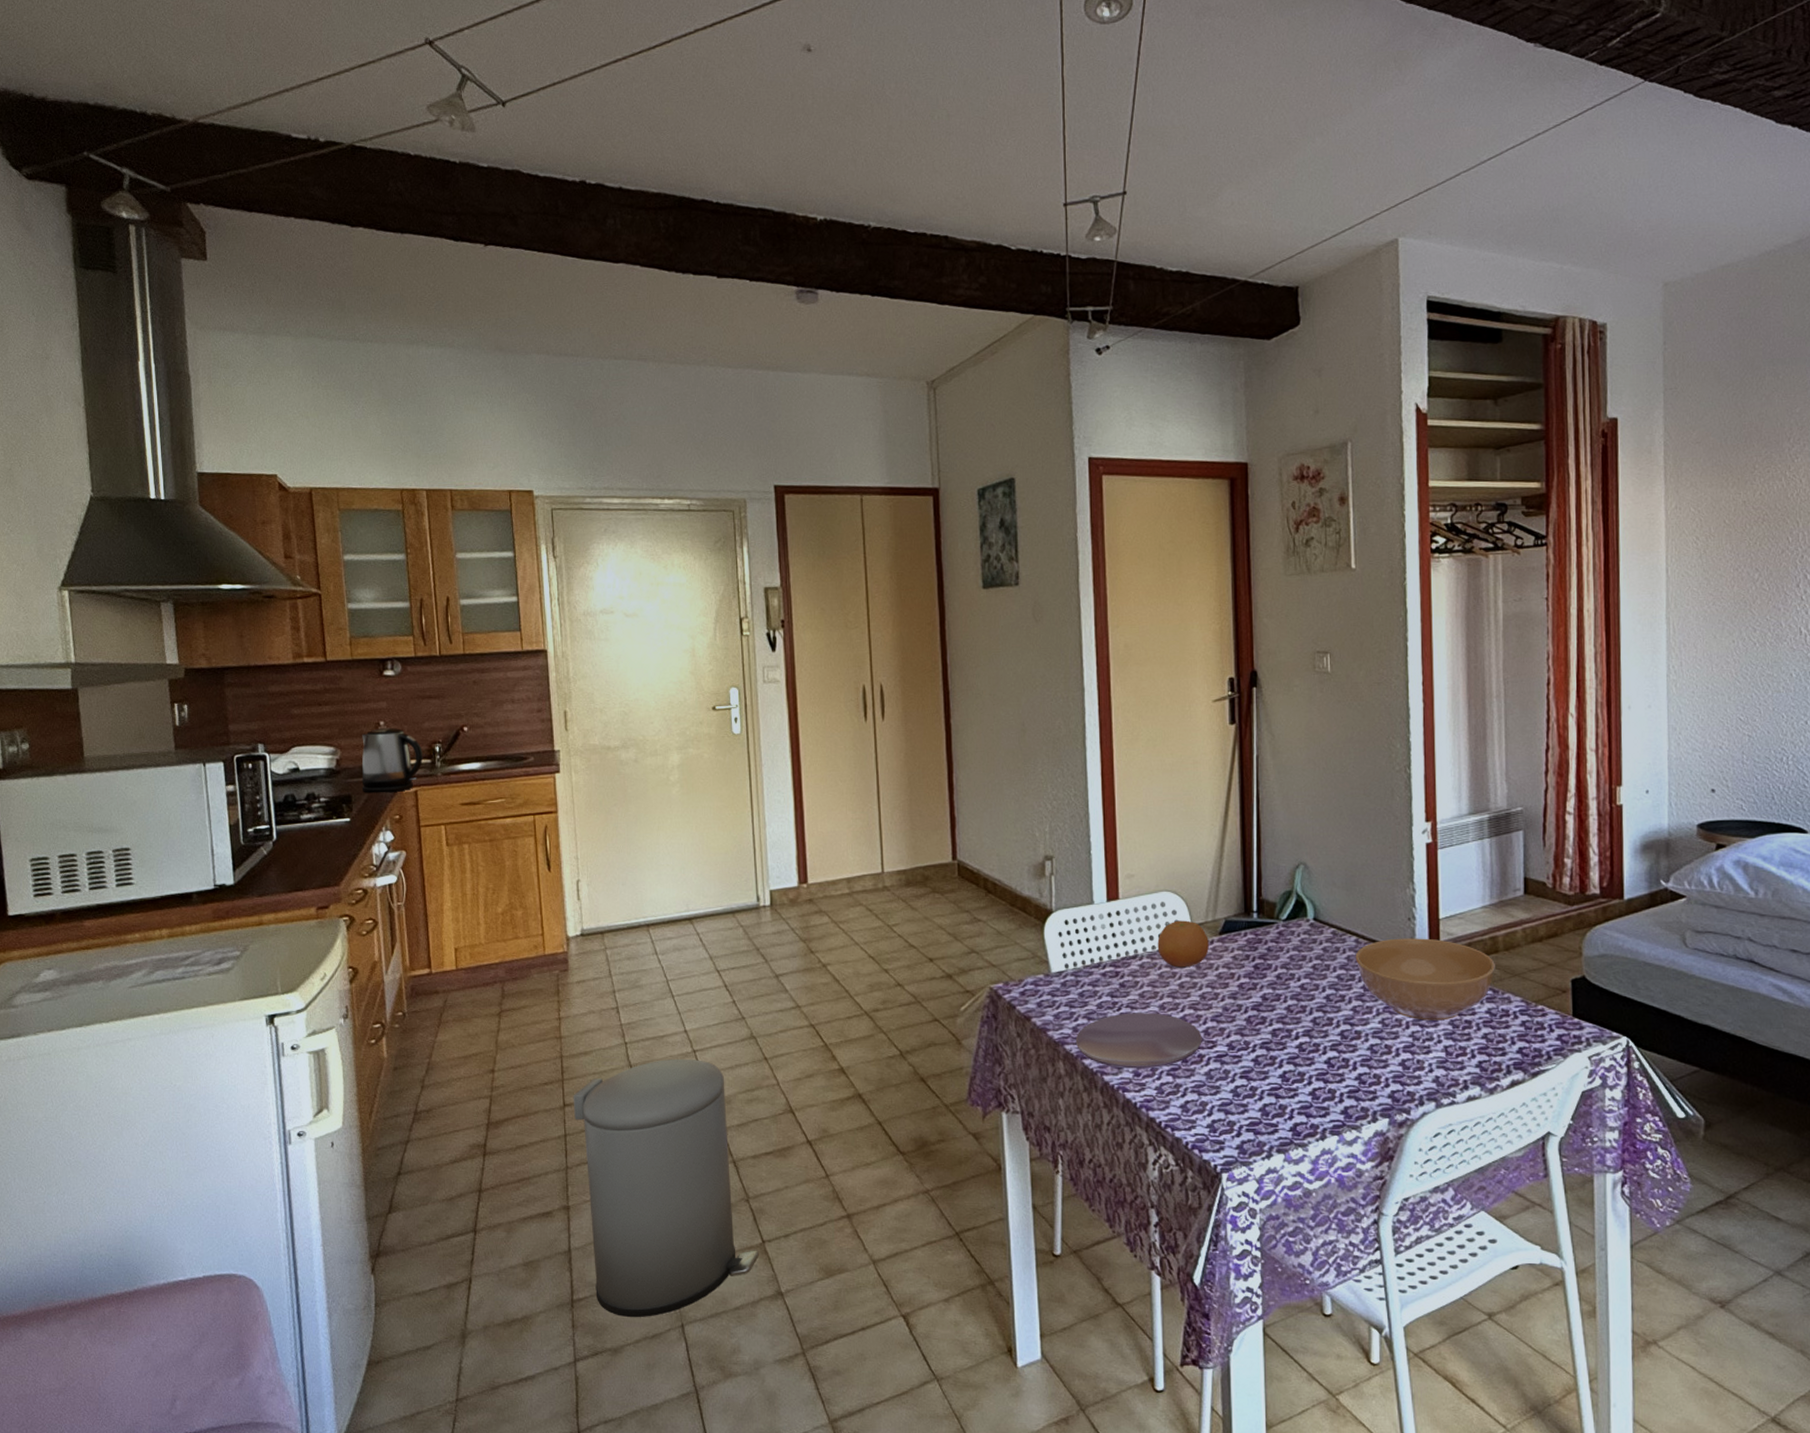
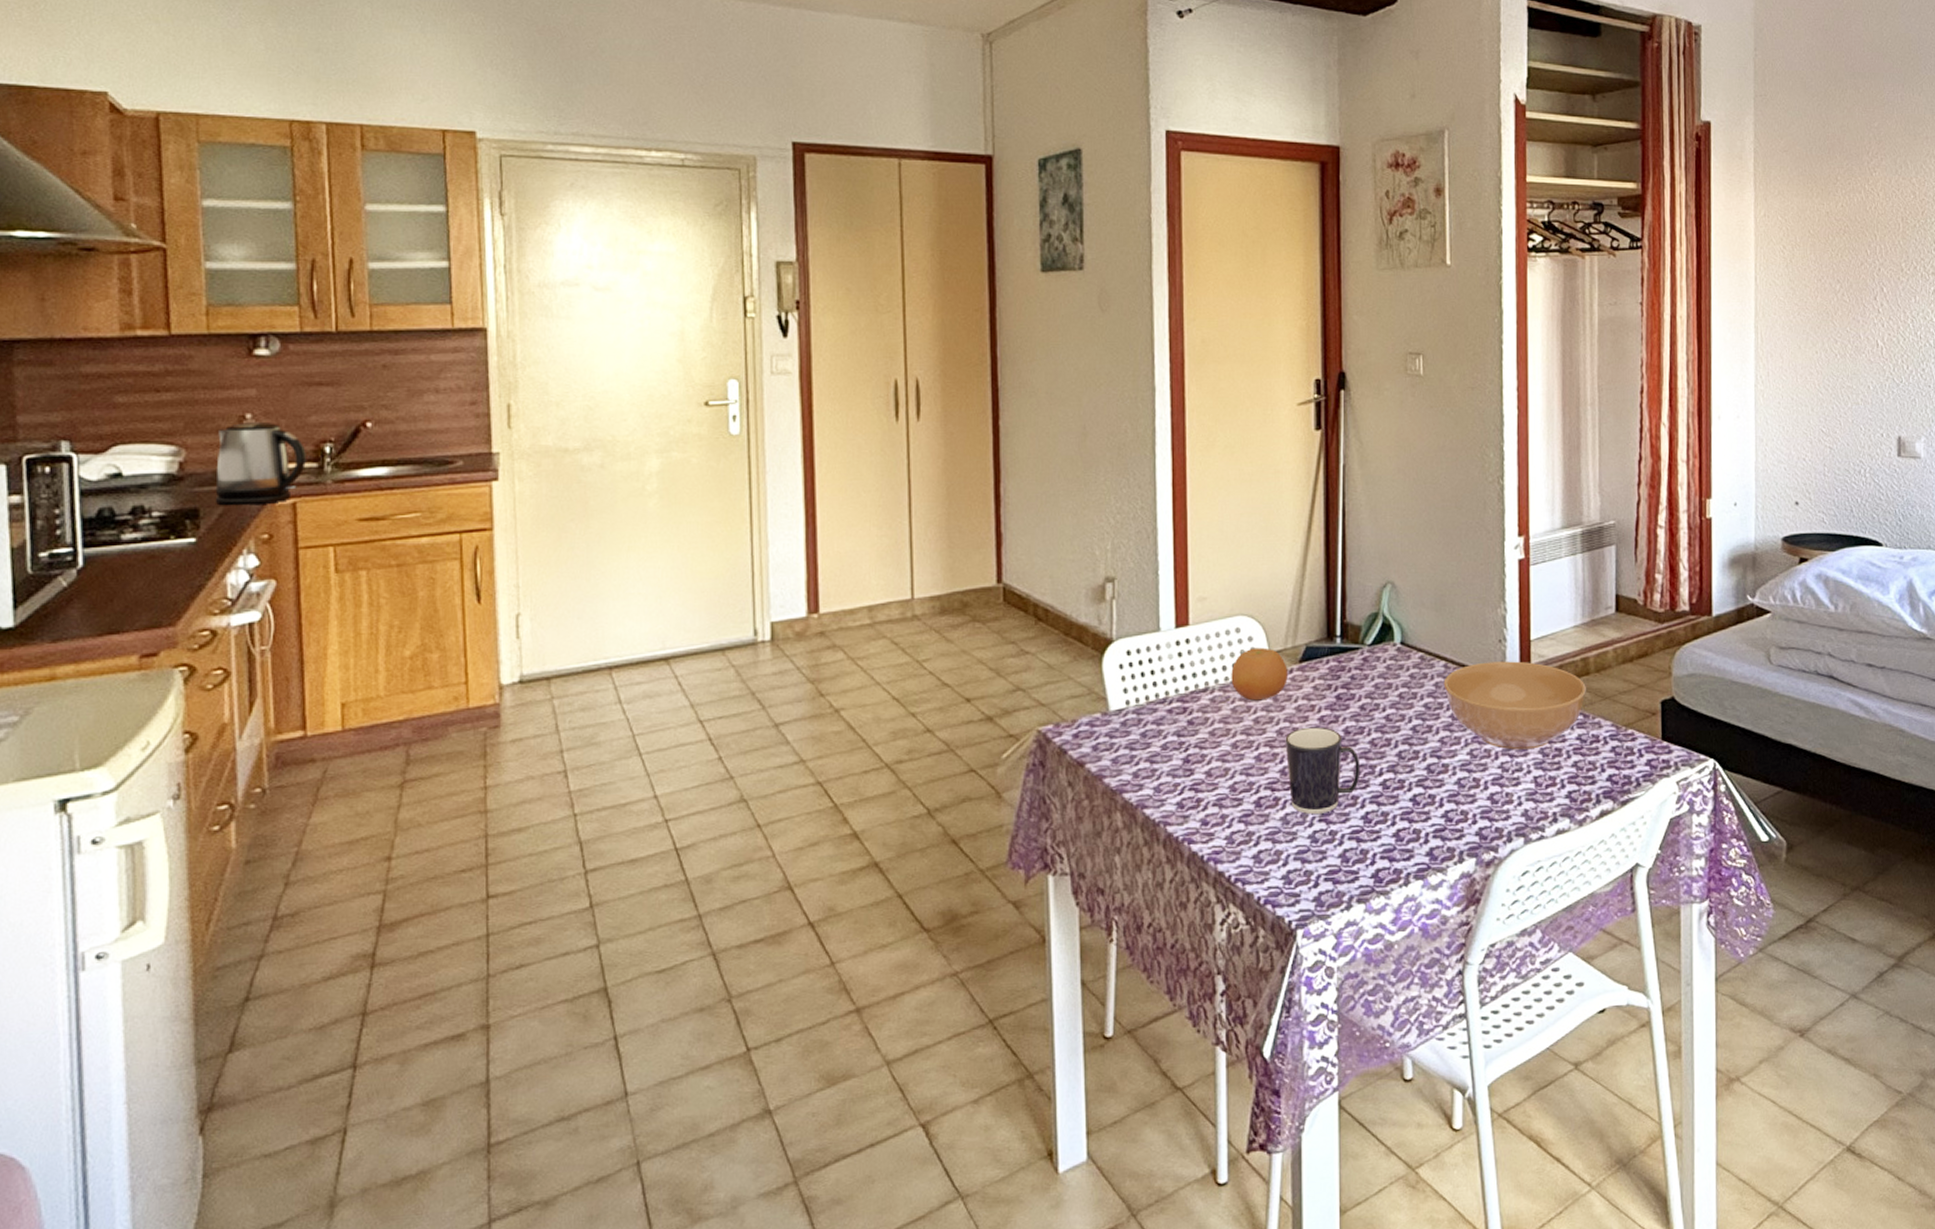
pedal bin: present [573,1058,760,1317] -> none [500,830,743,1159]
plate: present [1075,1013,1202,1069] -> none [1135,752,1278,818]
mug: none [1208,993,1278,1071] -> present [1285,727,1360,814]

